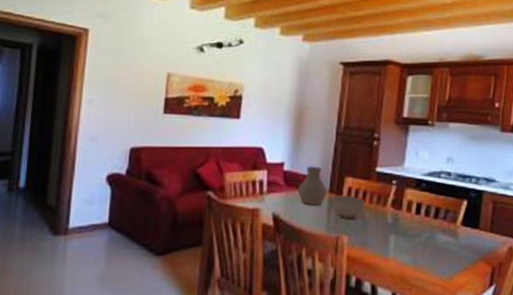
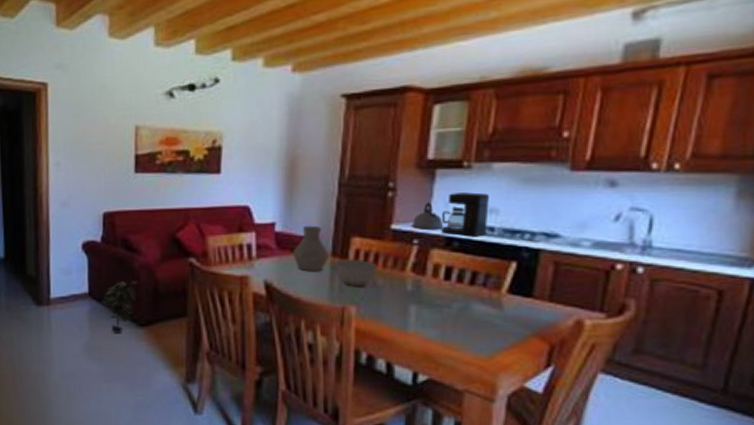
potted plant: none [119,212,159,262] -> present [100,281,139,333]
kettle: none [391,151,414,174] -> present [411,203,443,231]
coffee maker: none [413,144,447,180] -> present [441,192,489,237]

